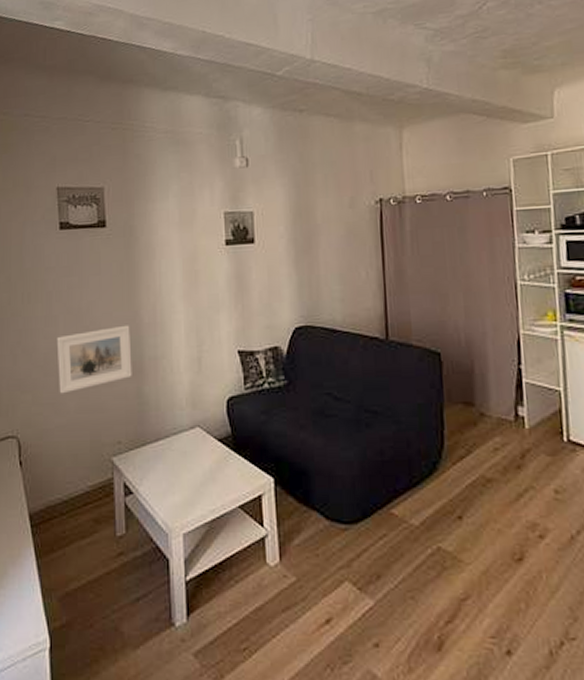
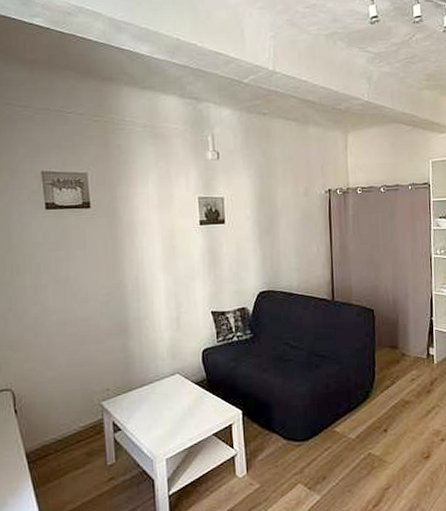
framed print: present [56,325,132,394] -> none [46,292,118,352]

